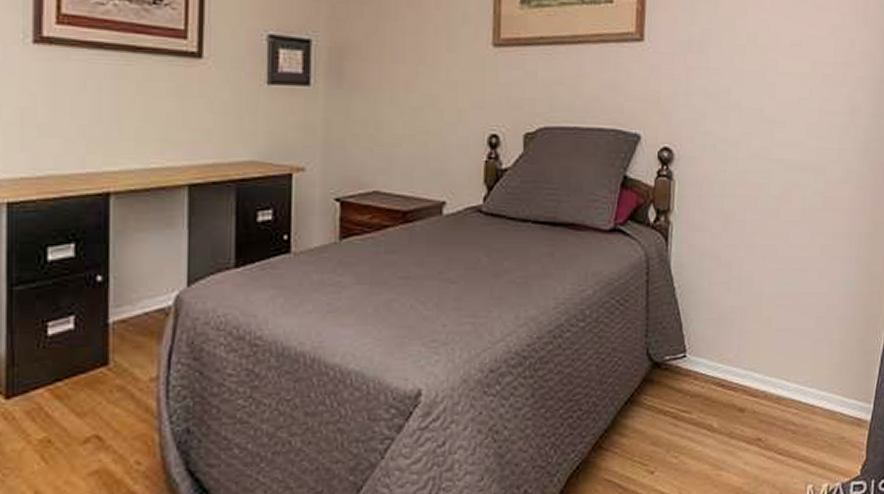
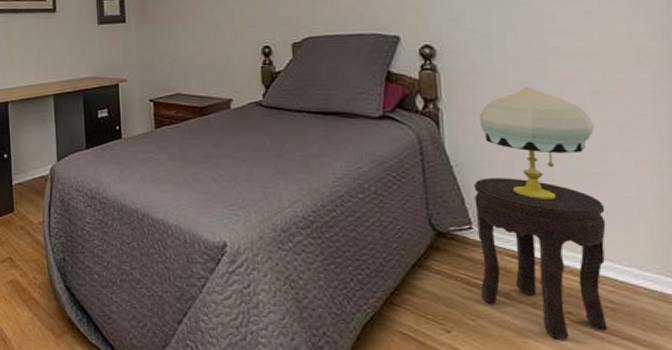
side table: none [686,300,800,468] -> present [473,178,608,340]
table lamp: none [705,200,802,322] -> present [479,86,595,199]

